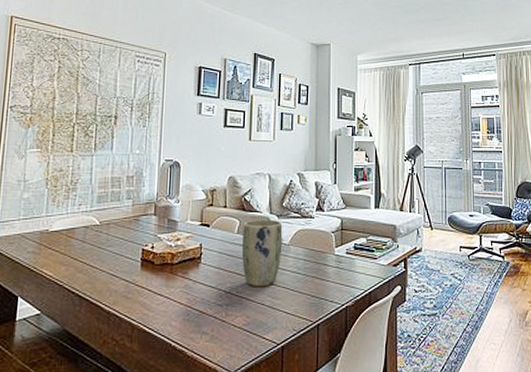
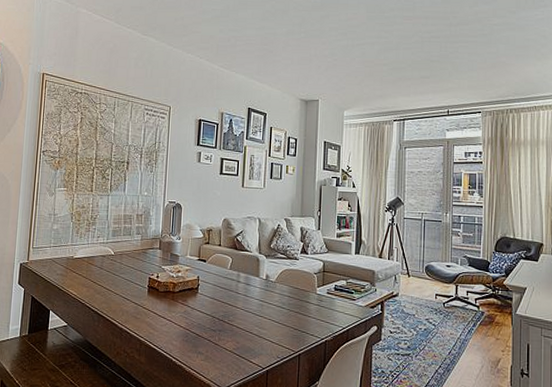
plant pot: present [241,219,283,287] -> none [233,258,270,318]

